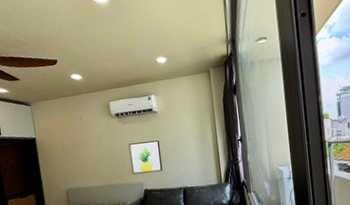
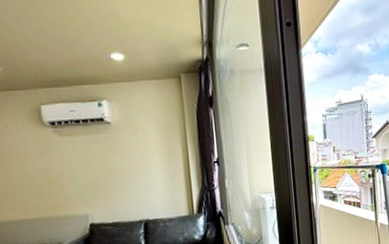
wall art: present [128,140,163,174] -> none [68,159,117,204]

